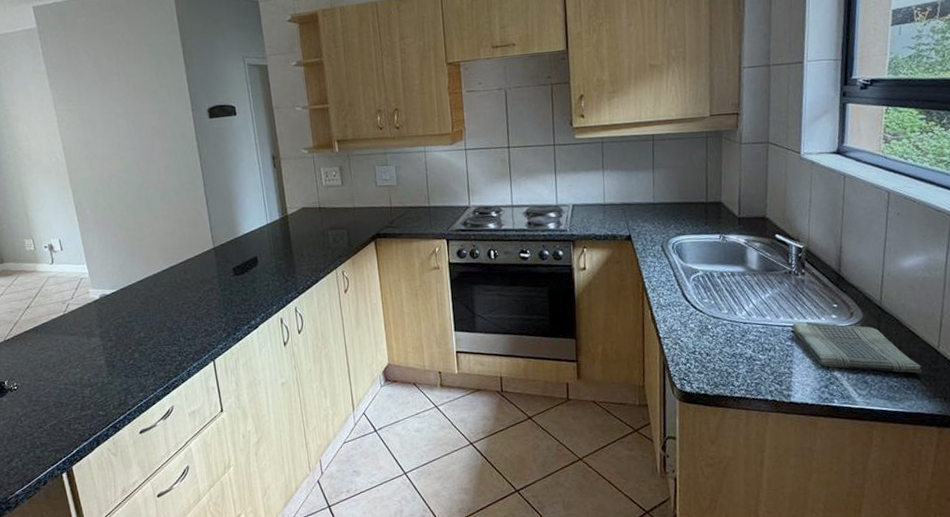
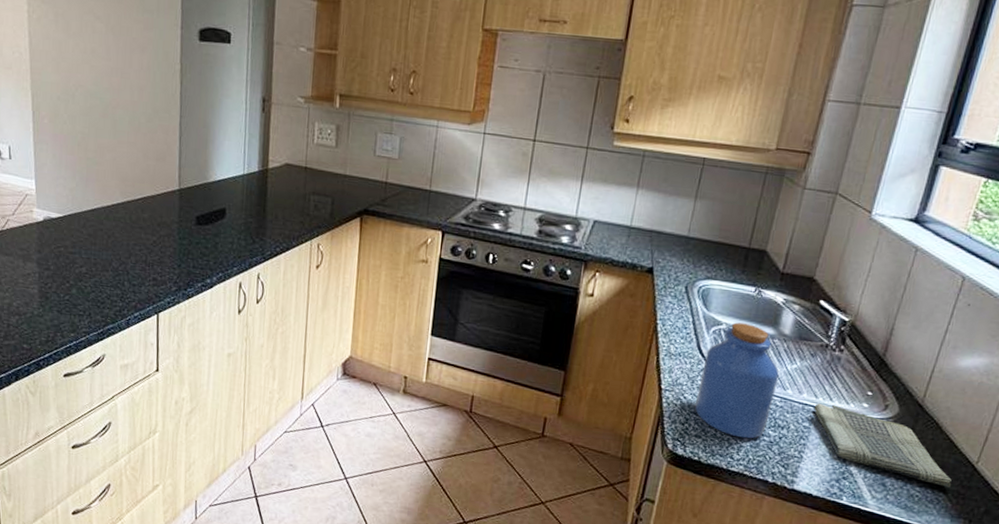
jar: none [691,266,757,367] -> present [694,322,780,439]

